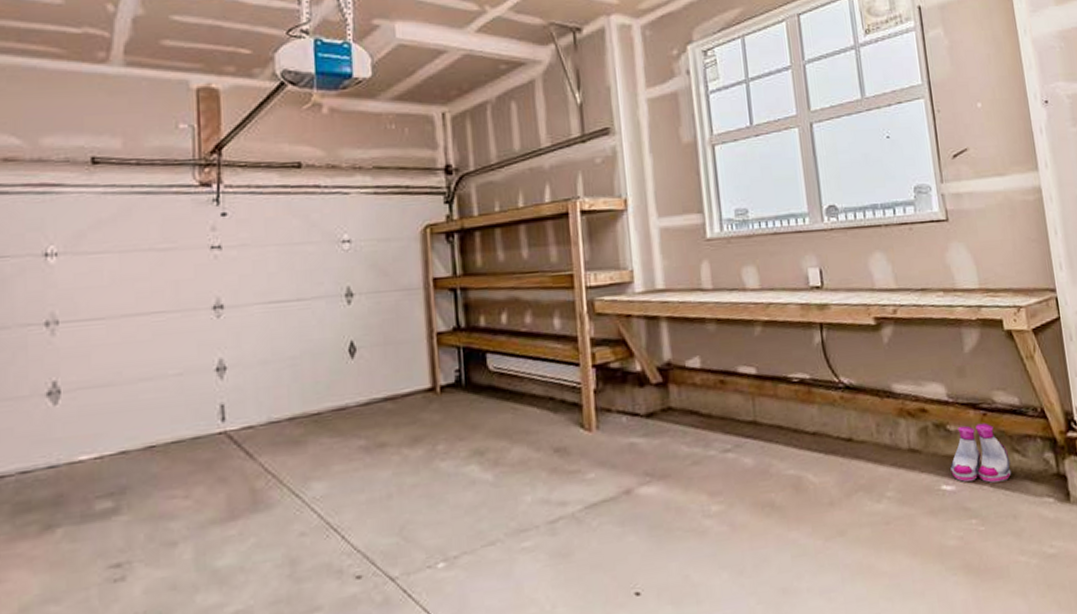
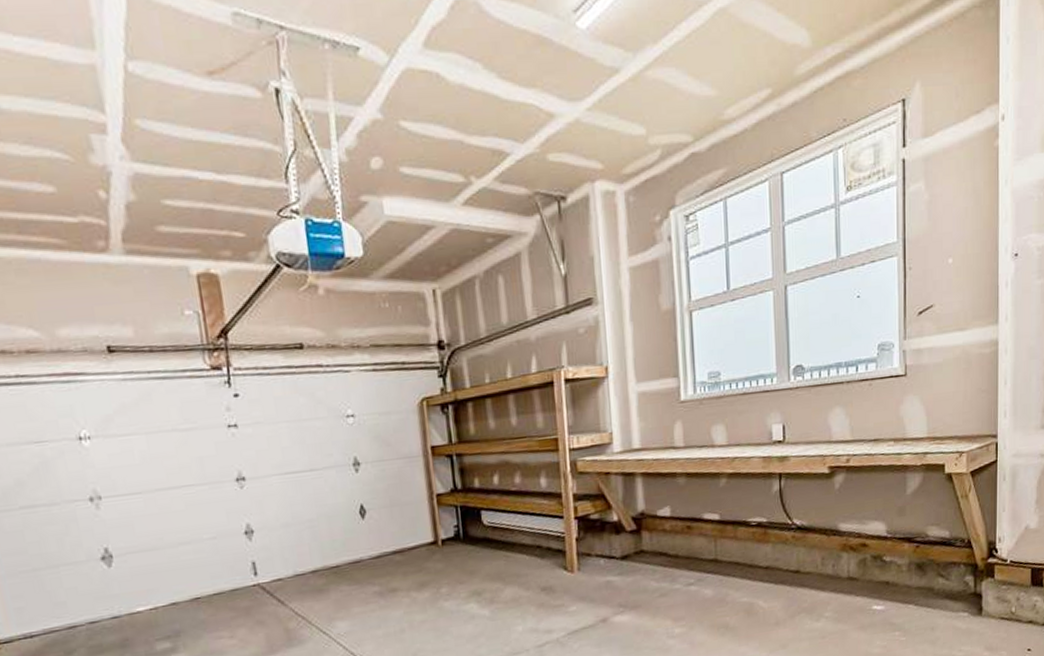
boots: present [950,423,1012,483] -> none [882,553,935,603]

